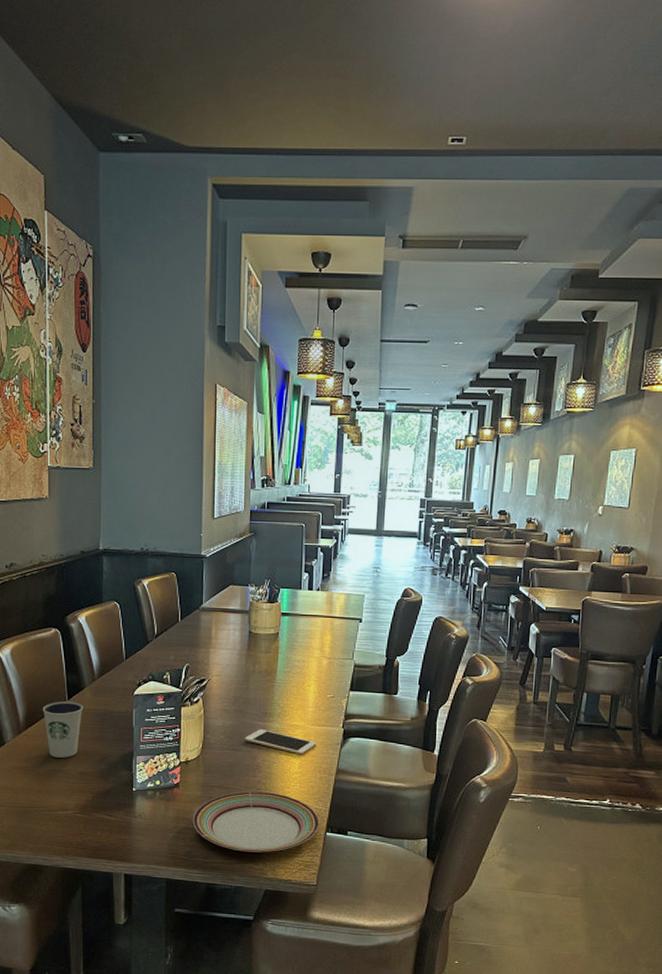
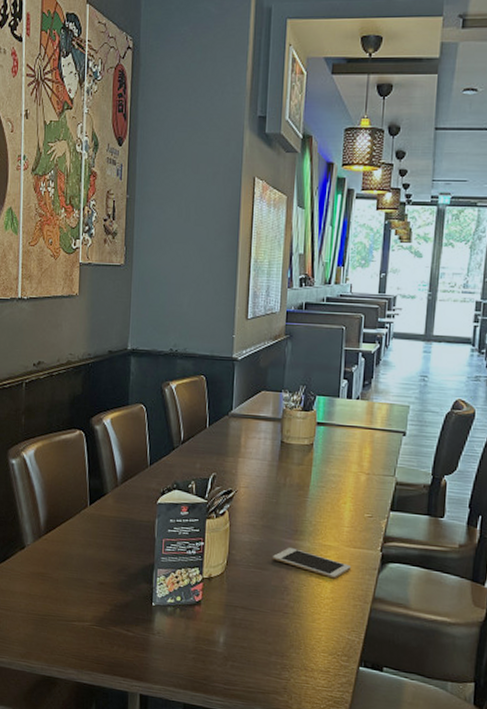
dixie cup: present [42,701,83,758] -> none [63,506,105,566]
plate: present [192,791,320,853] -> none [213,614,352,684]

